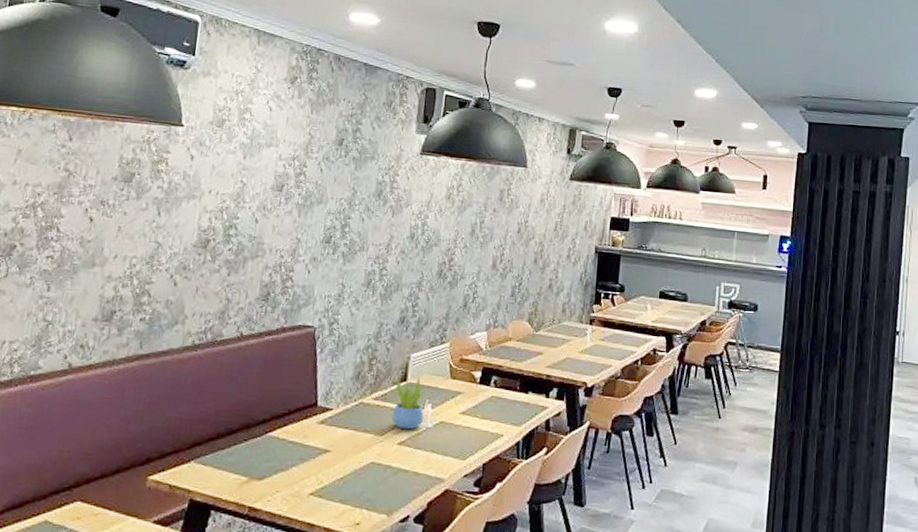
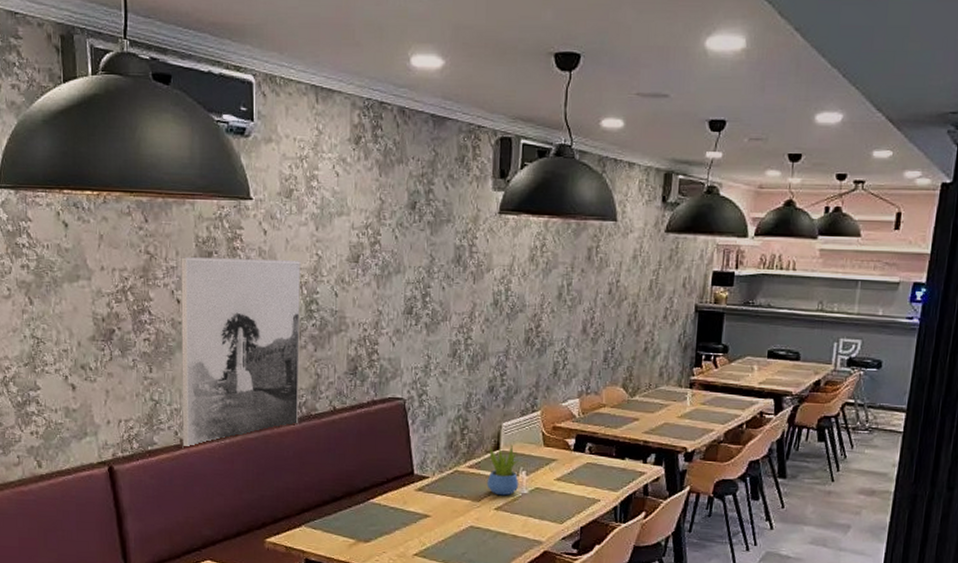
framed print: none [70,176,224,374] -> present [181,257,300,448]

